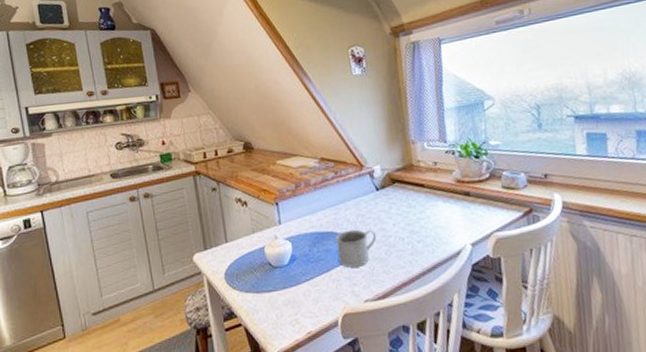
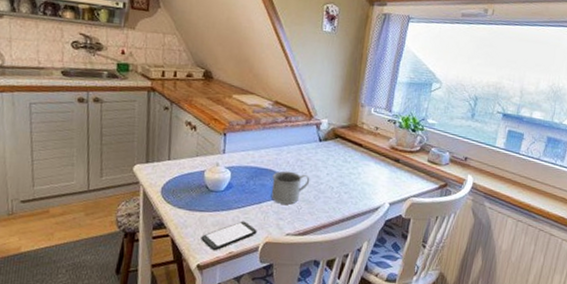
smartphone: none [275,294,333,334] -> present [201,221,257,251]

